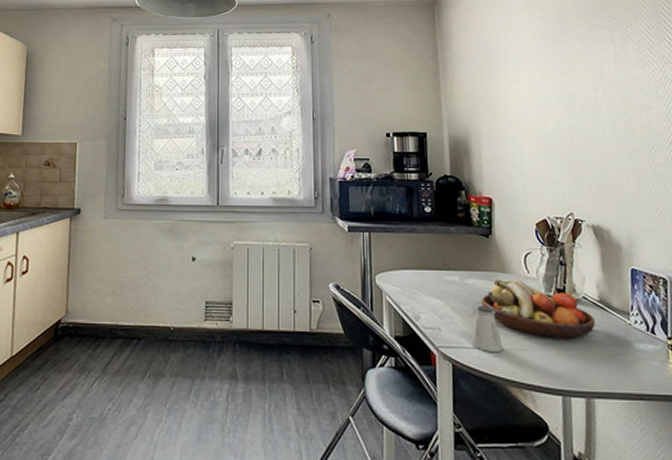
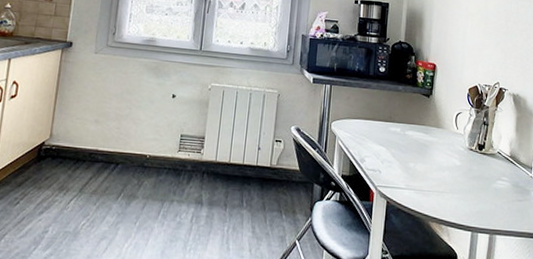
saltshaker: present [471,305,504,352] -> none [405,153,430,193]
fruit bowl: present [482,279,595,339] -> none [417,132,504,186]

